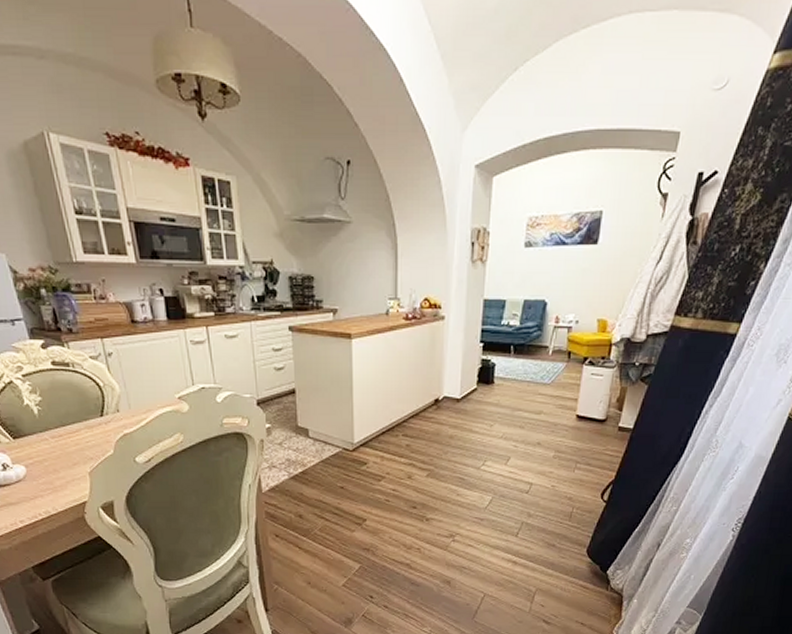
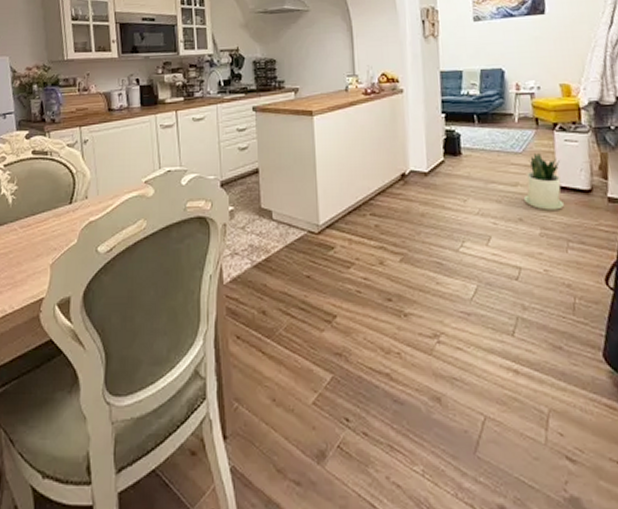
planter: none [544,385,583,436] -> present [523,153,564,210]

